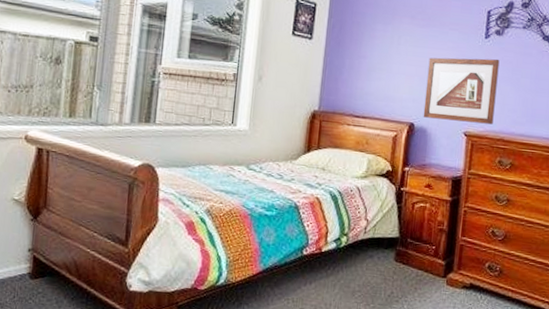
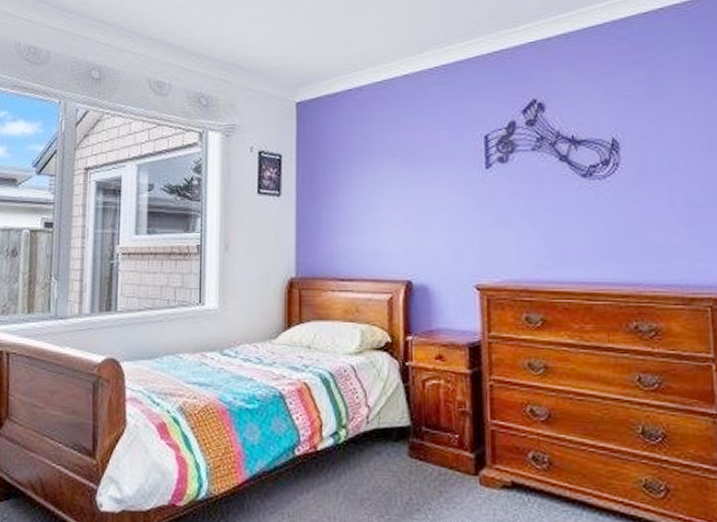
picture frame: present [423,57,500,125] -> none [420,191,511,273]

